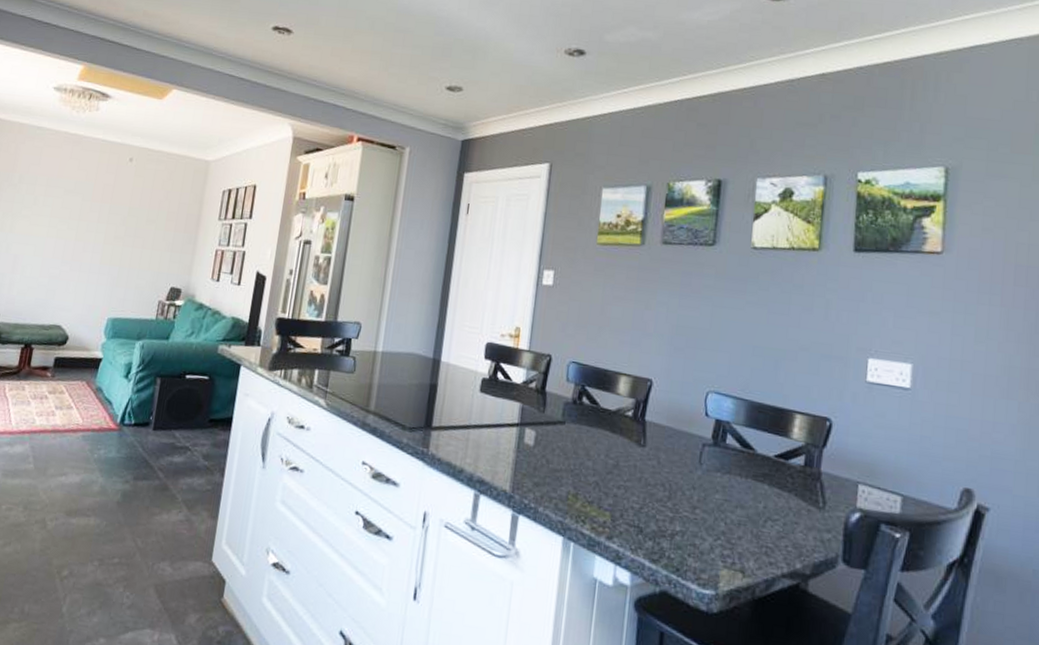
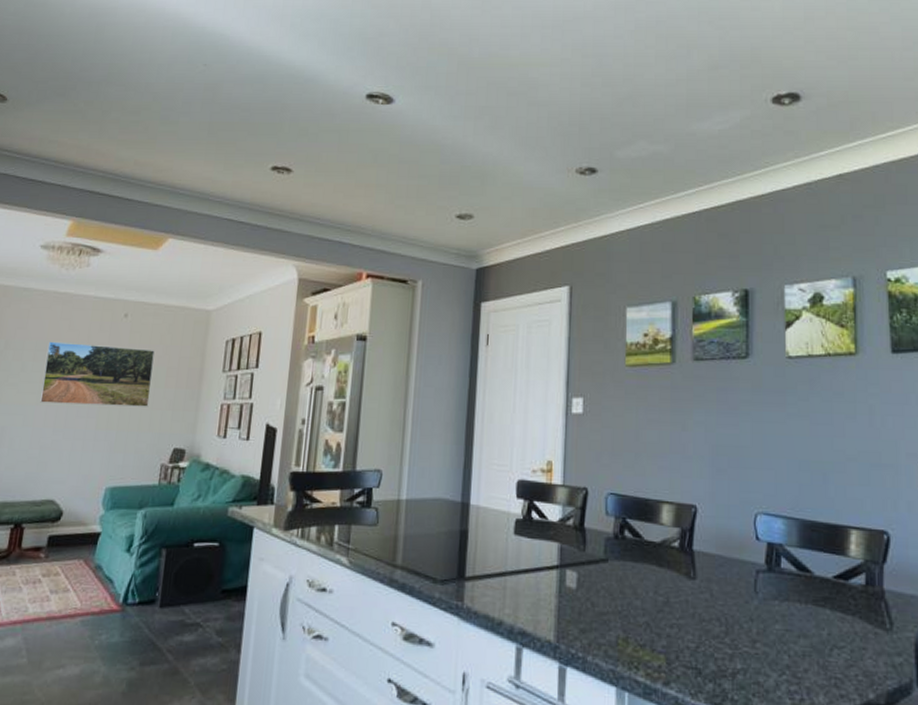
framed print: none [50,178,157,247] -> present [40,341,155,407]

